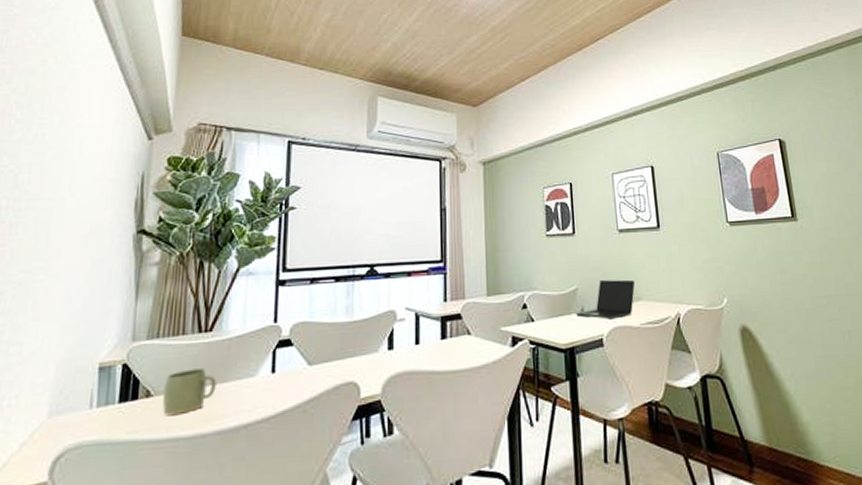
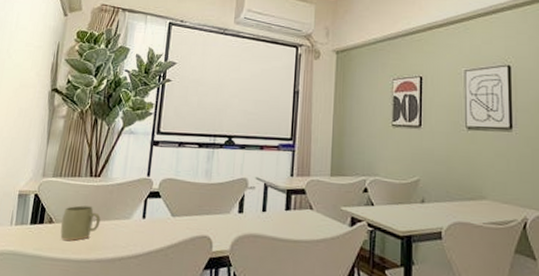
laptop: present [576,279,636,320] -> none [416,175,481,214]

